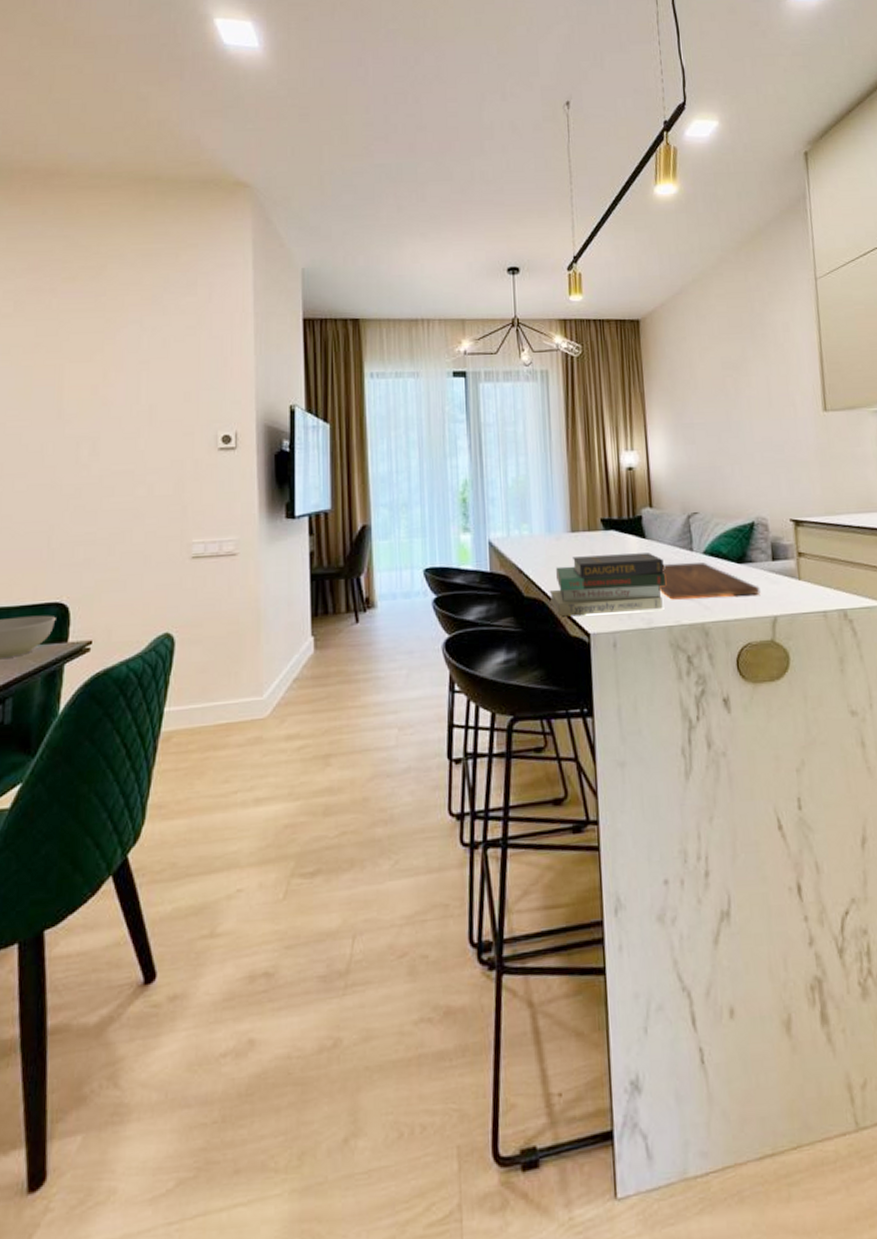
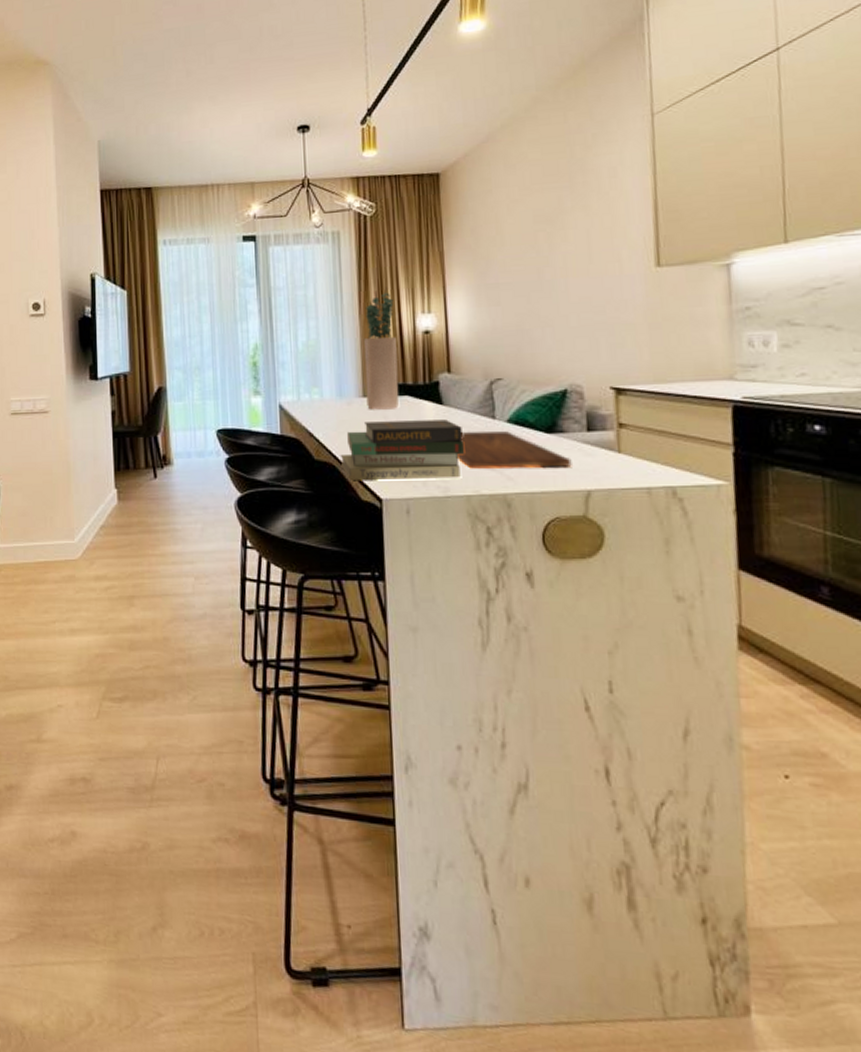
vase: none [571,425,605,545] -> present [363,287,399,410]

